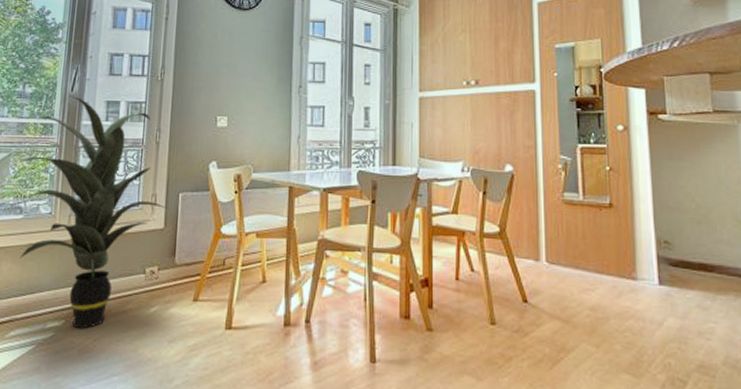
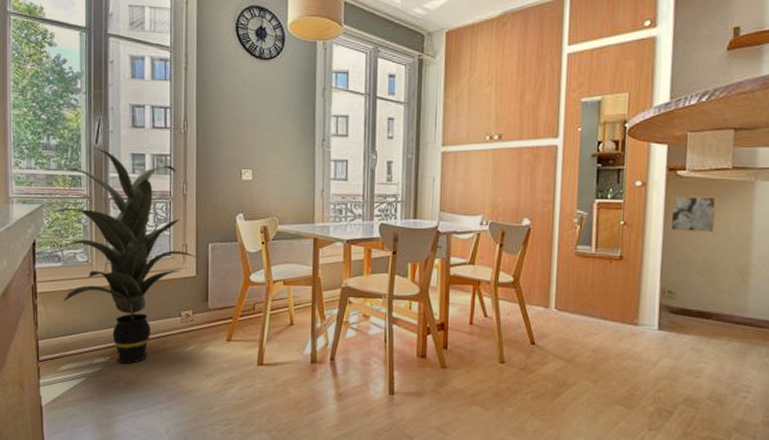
wall art: none [655,139,705,179] -> present [669,195,717,233]

